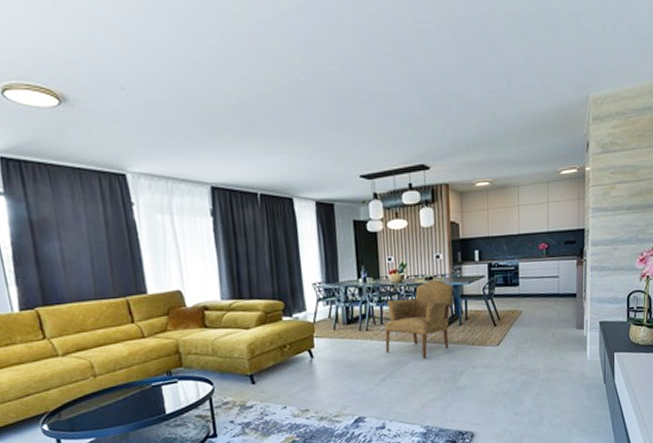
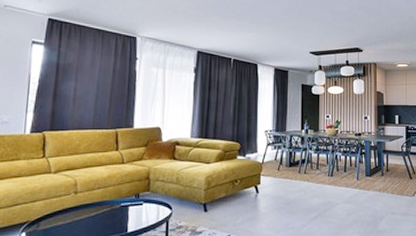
armchair: present [384,279,454,359] -> none [320,136,378,202]

